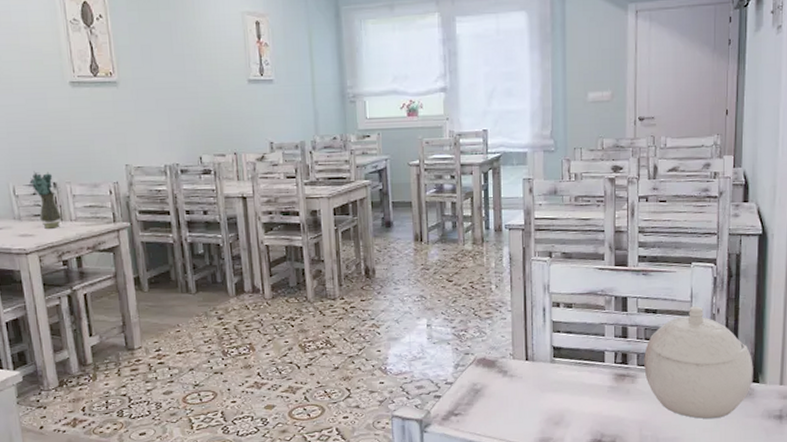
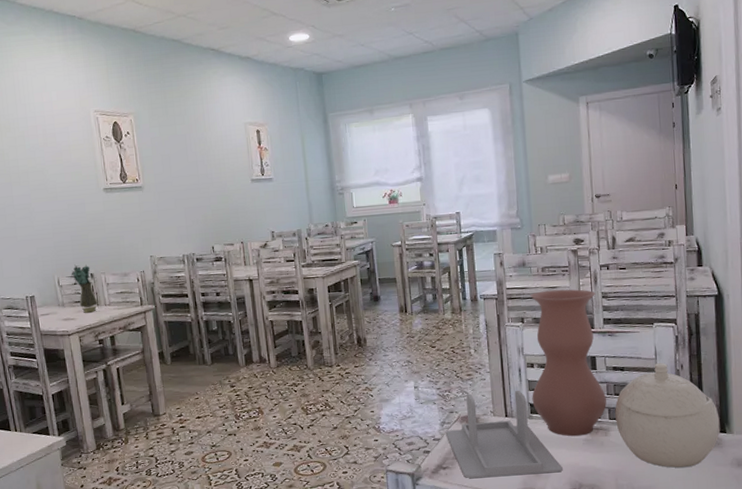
napkin holder: none [459,331,584,427] -> present [445,390,563,479]
vase: none [556,221,635,383] -> present [530,289,607,437]

